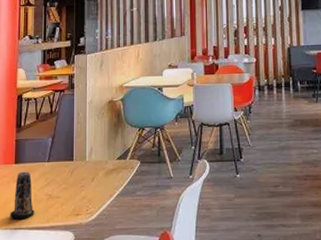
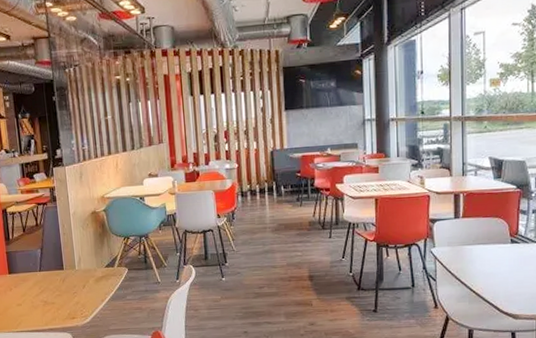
candle: present [10,171,35,220] -> none [10,281,33,324]

